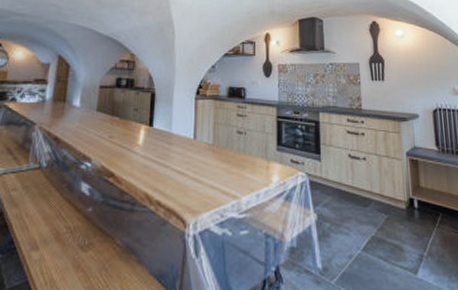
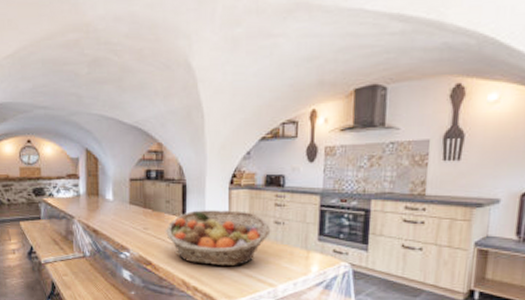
fruit basket: none [130,119,234,178] -> present [165,210,271,267]

